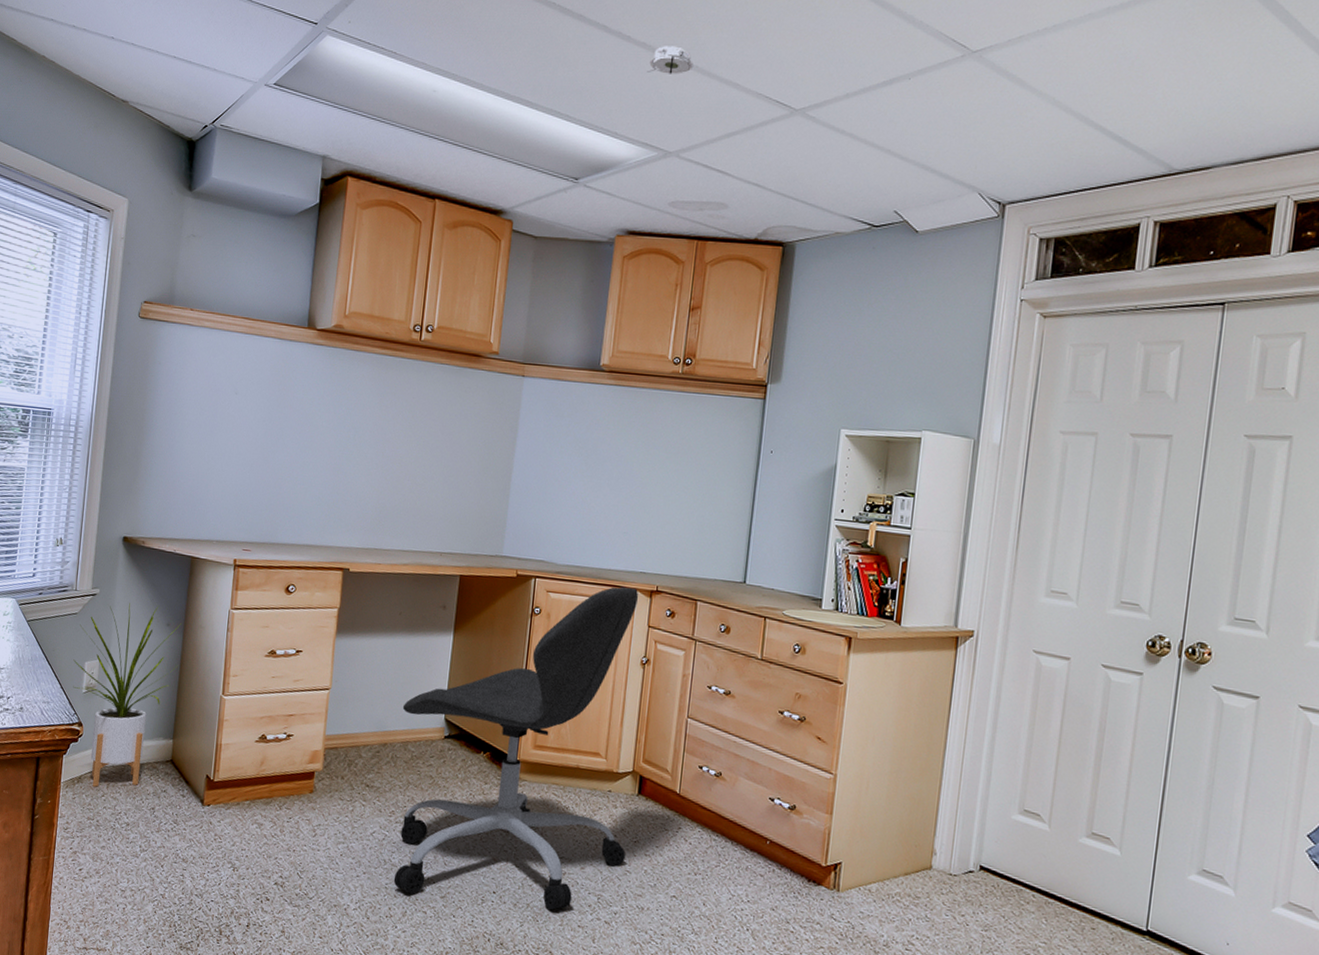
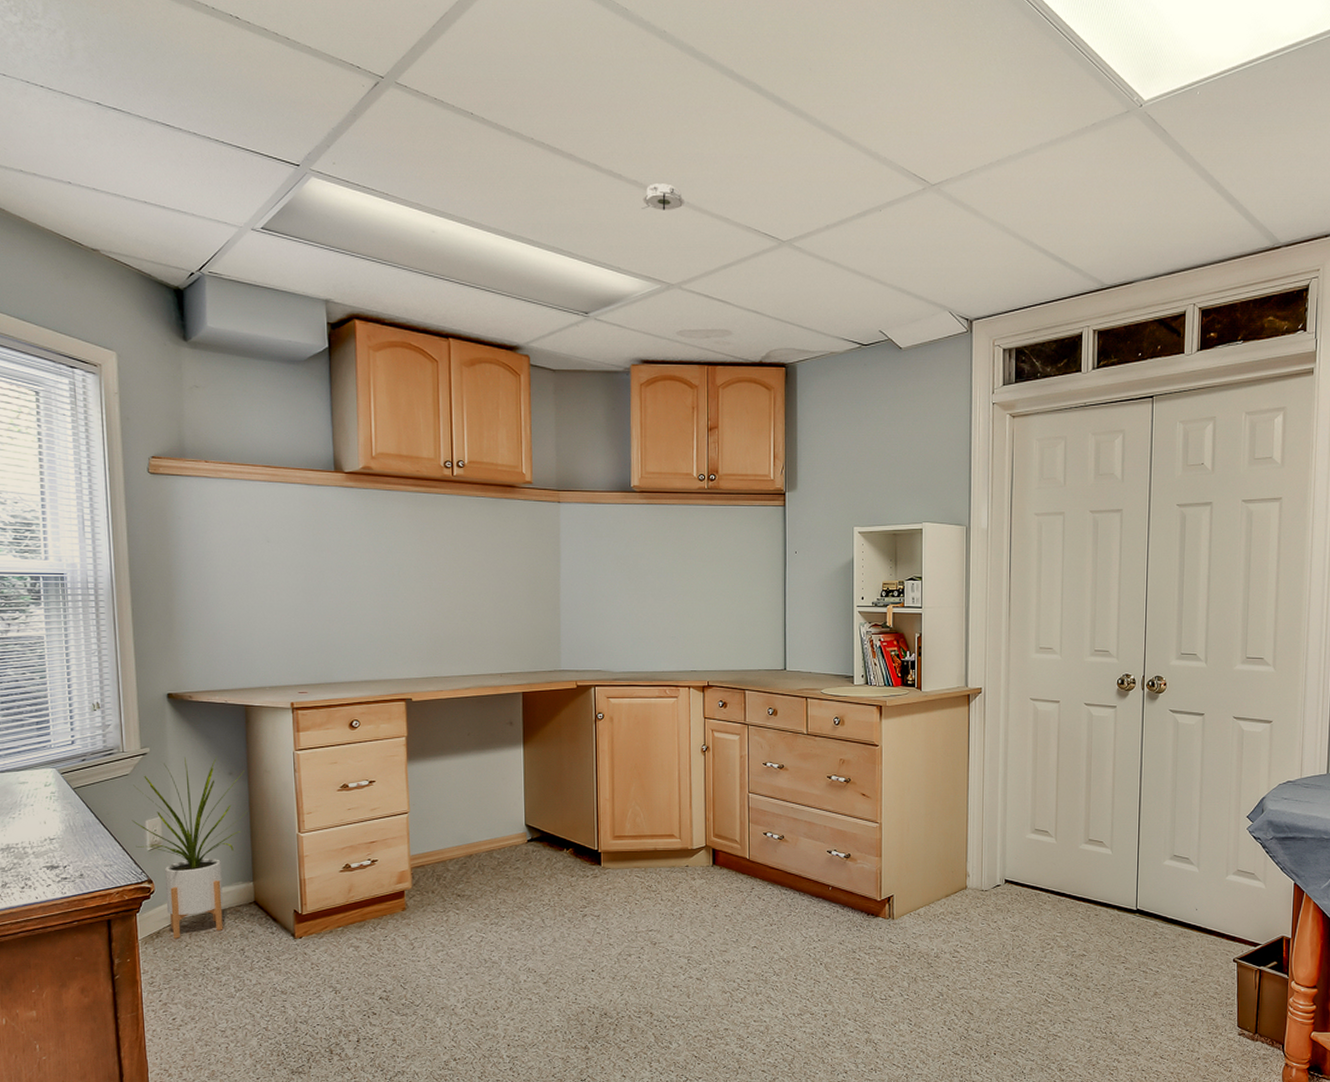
office chair: present [393,586,639,911] -> none [483,685,709,985]

